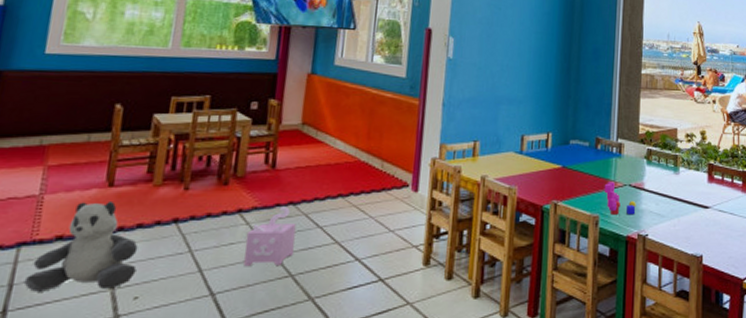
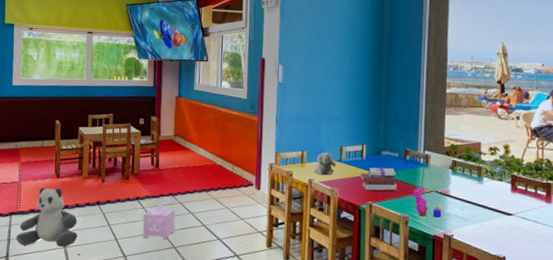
plush toy: none [489,143,516,170] -> present [314,152,336,175]
books: none [544,159,587,188] -> present [360,167,397,192]

